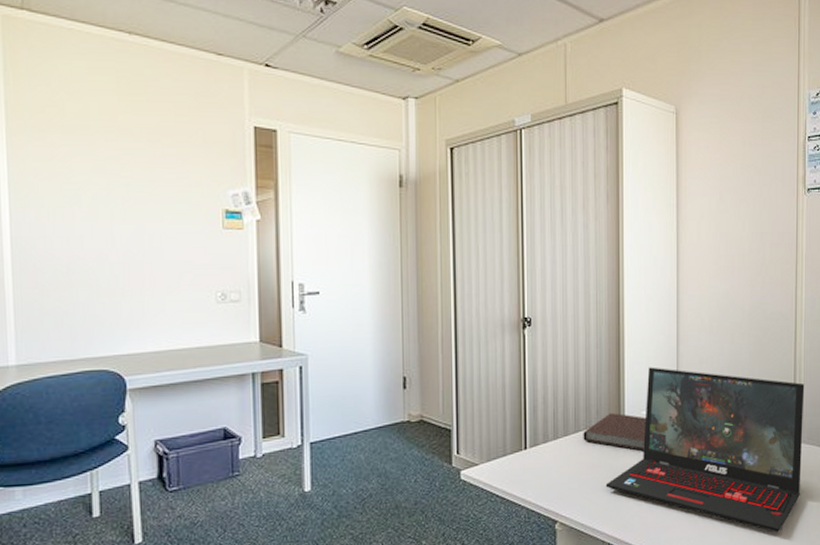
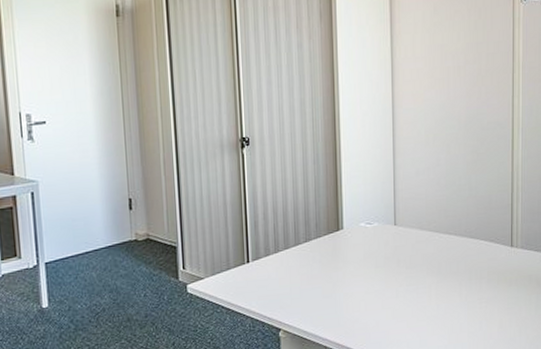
notebook: present [583,412,646,451] -> none [303,225,365,261]
laptop: present [605,367,805,532] -> none [326,180,522,335]

